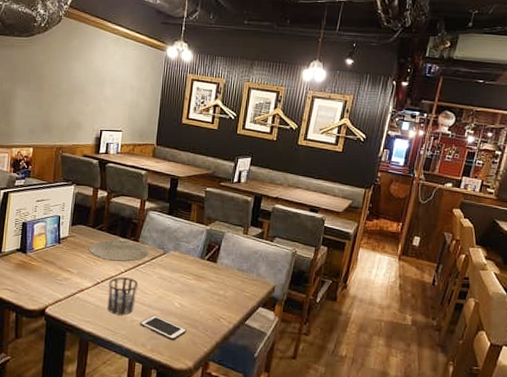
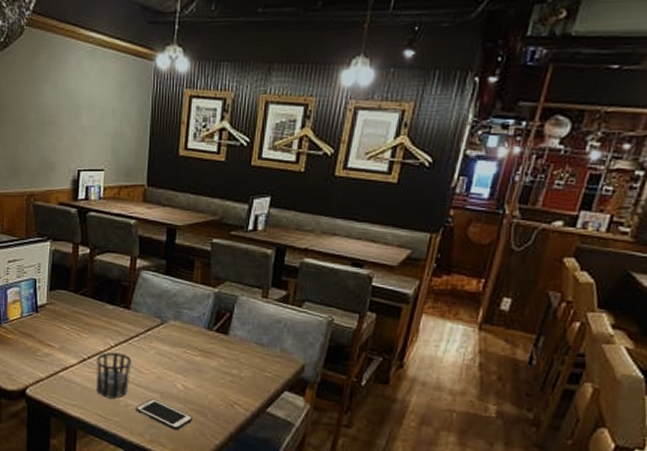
plate: present [89,240,148,262] -> none [72,307,142,334]

